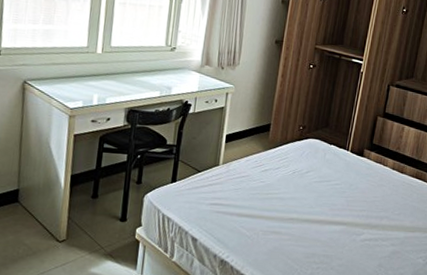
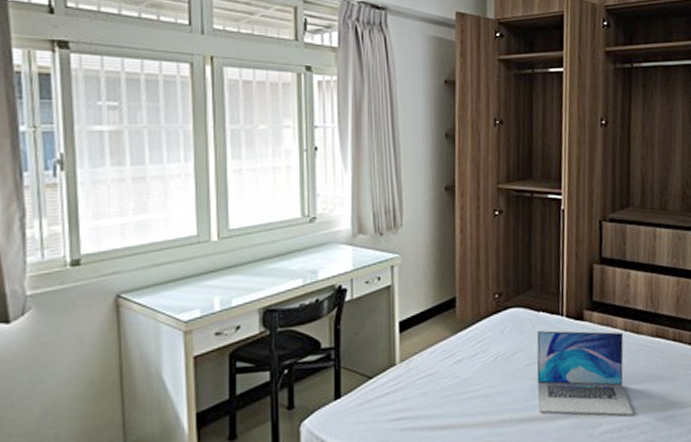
laptop: none [318,159,391,231] -> present [537,330,633,416]

